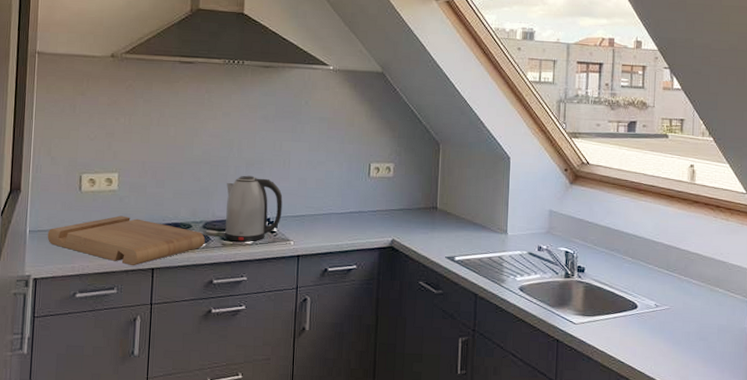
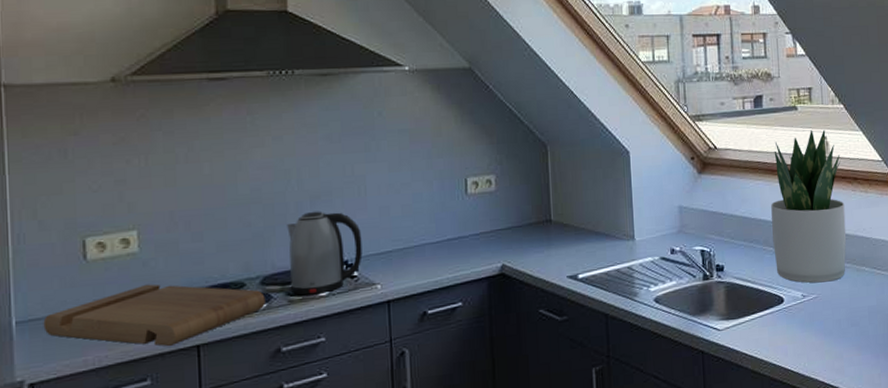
planter: none [632,157,706,297] -> present [771,130,847,283]

